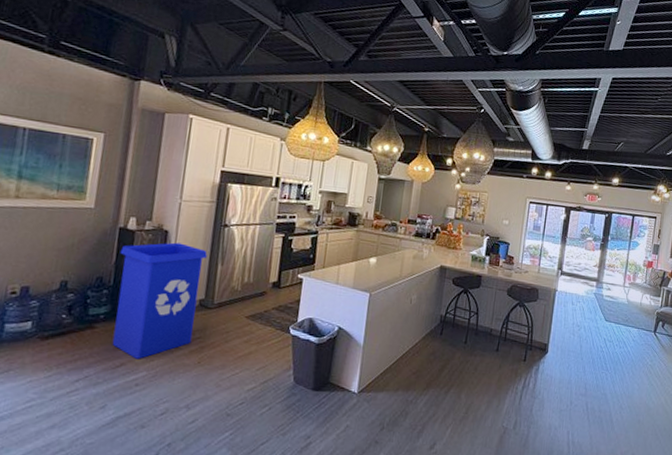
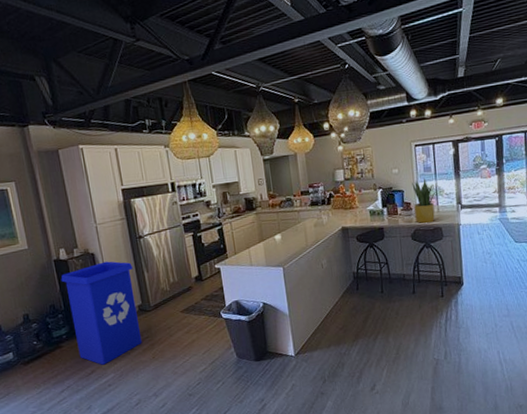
planter: none [515,235,540,282] -> present [412,177,436,224]

